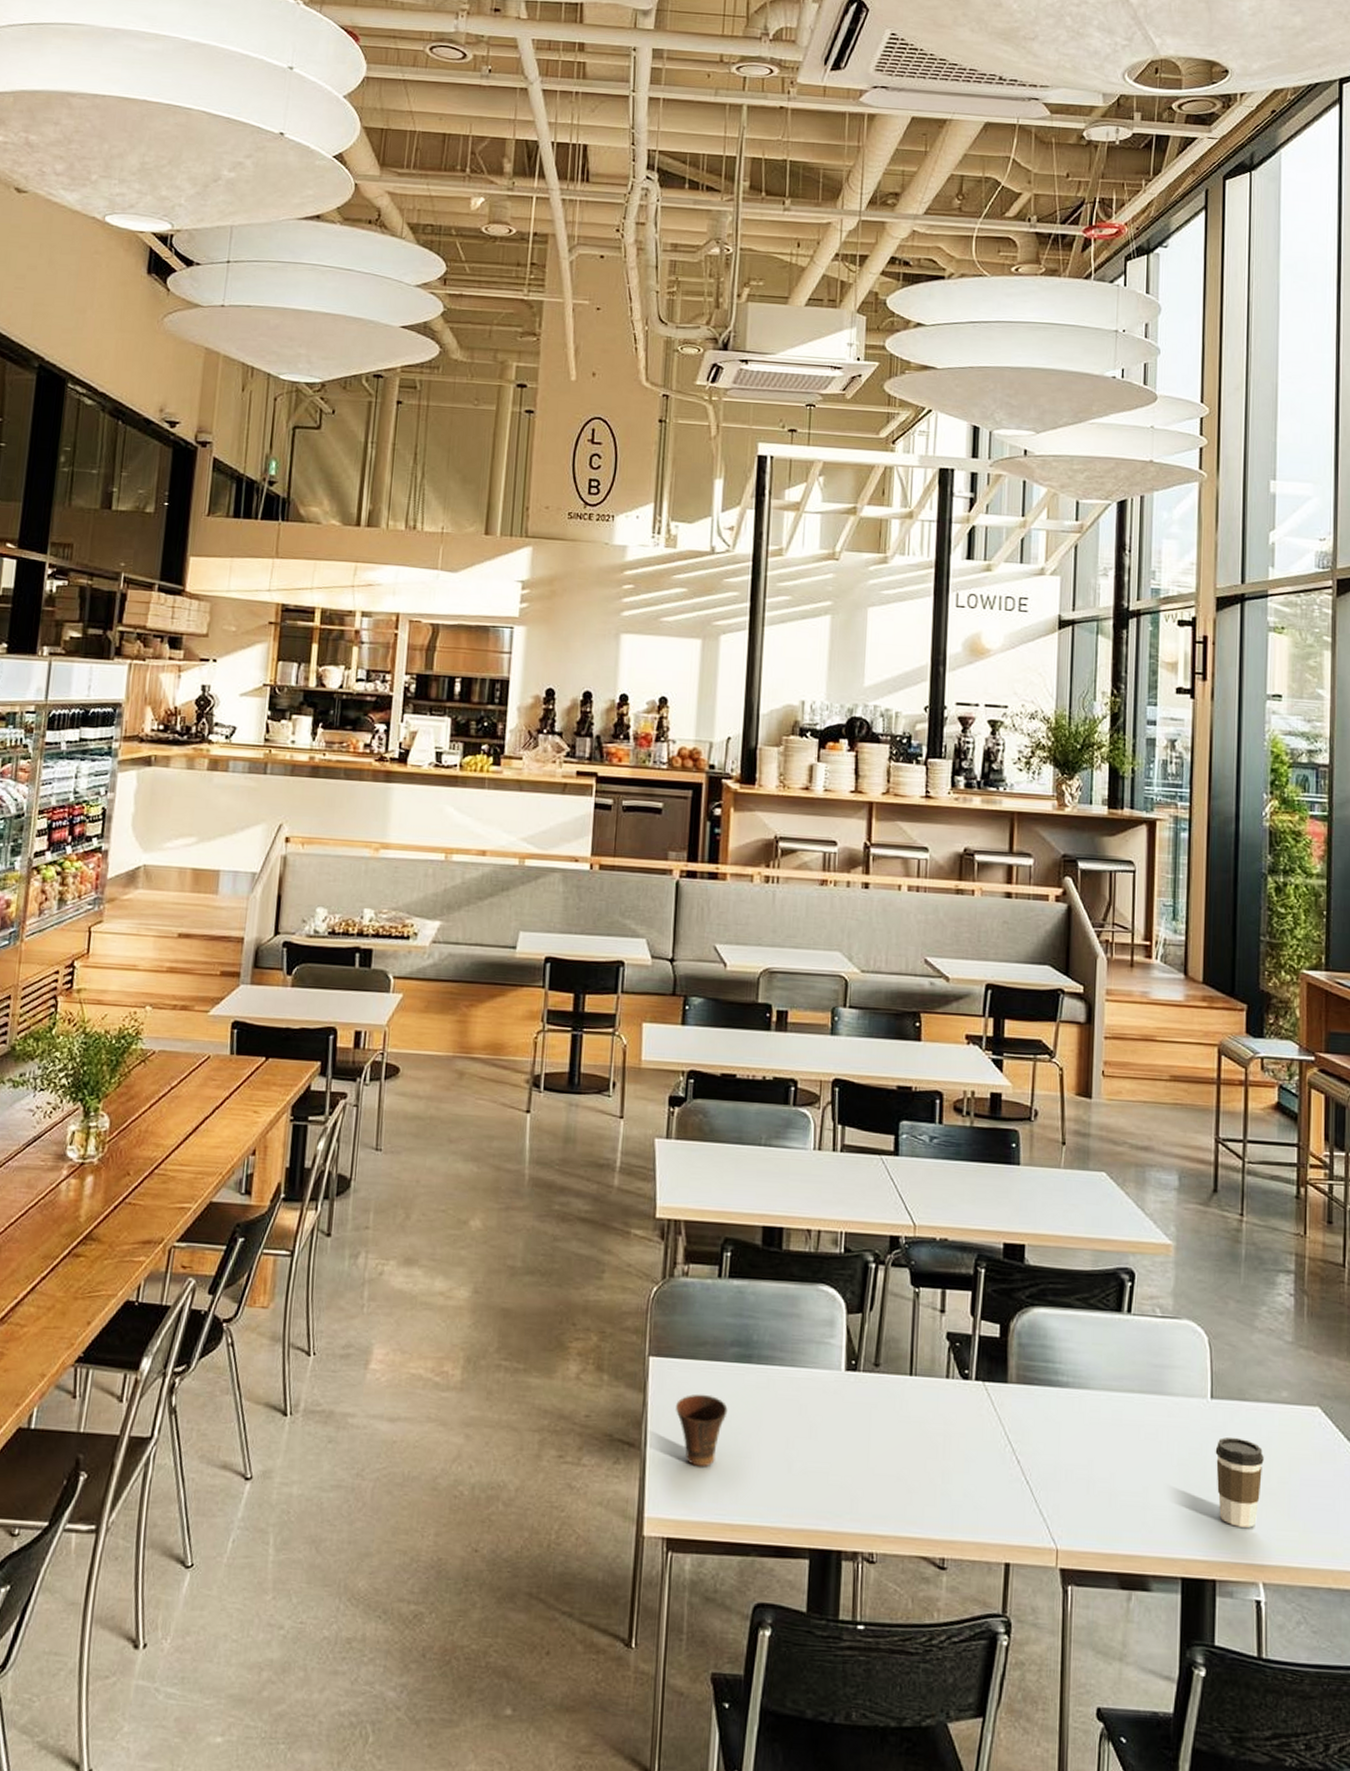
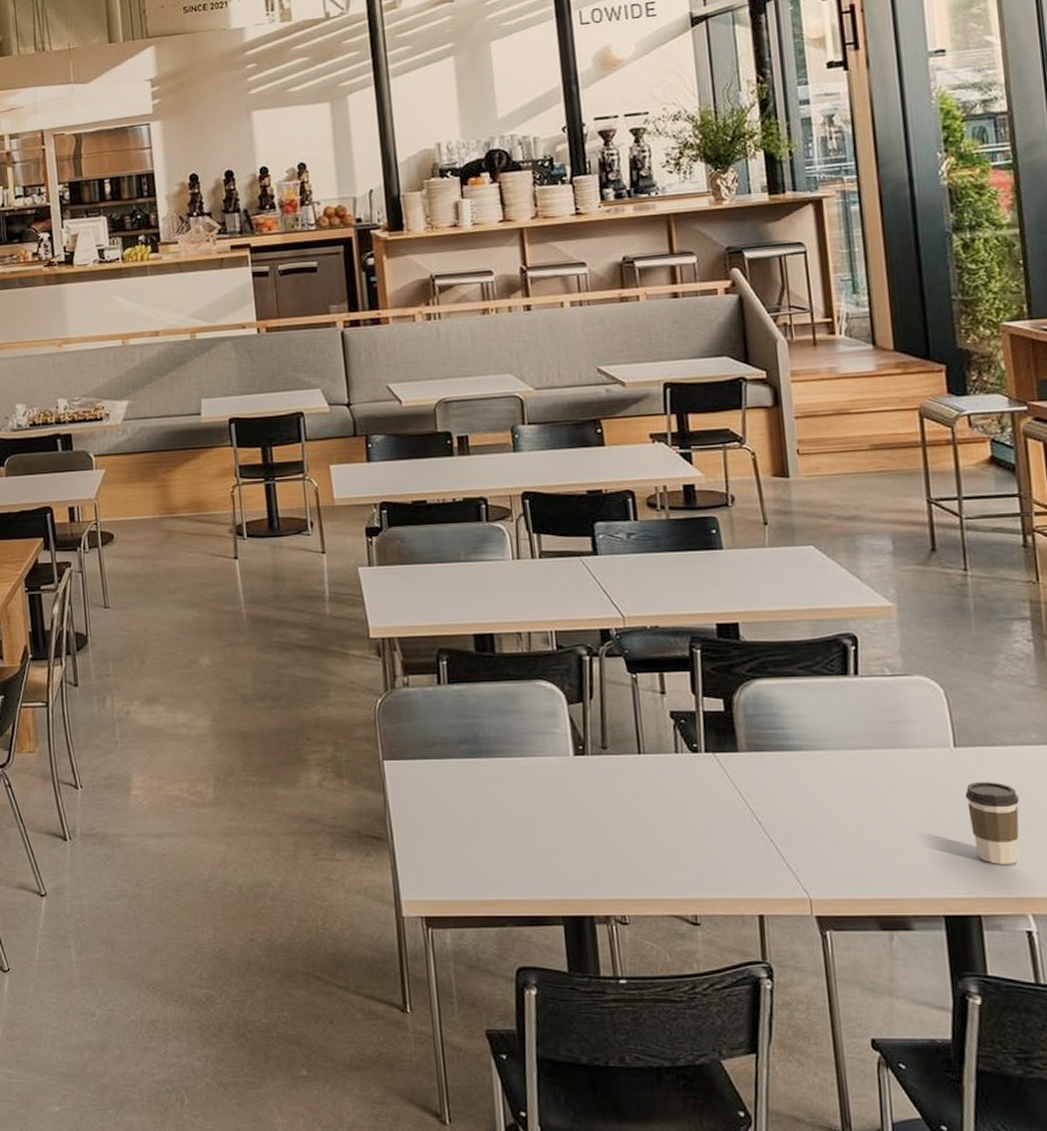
cup: present [676,1394,728,1468] -> none [415,789,465,853]

